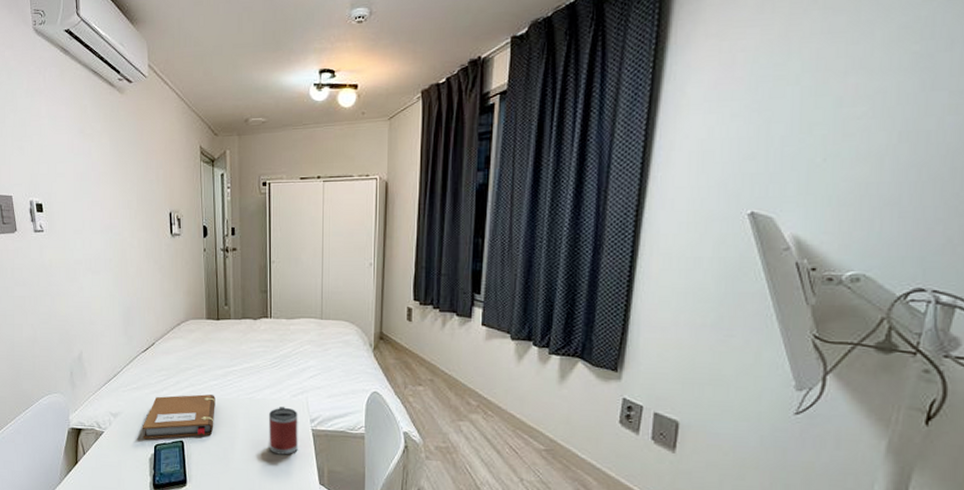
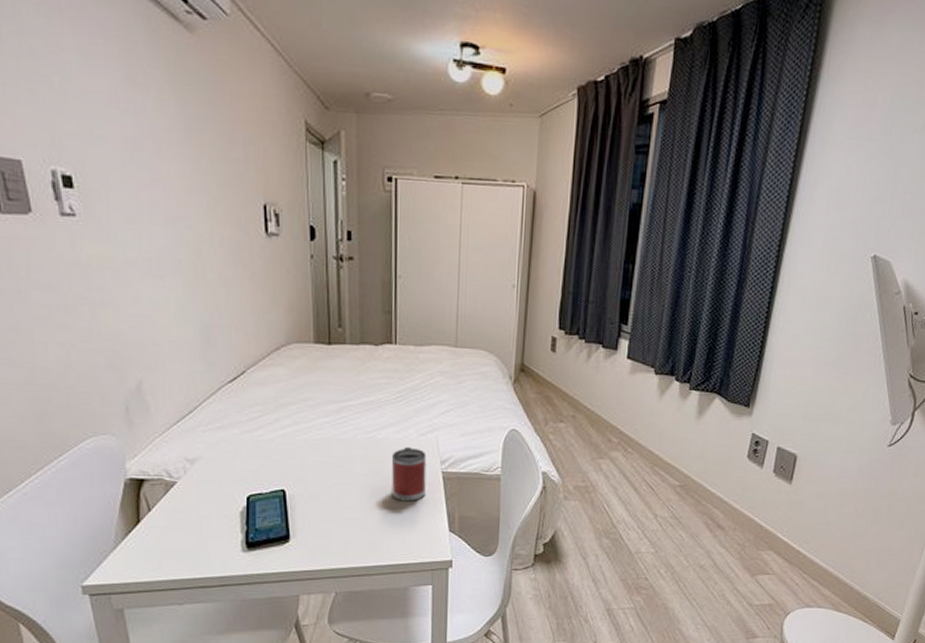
notebook: present [143,394,215,439] -> none [231,434,326,489]

